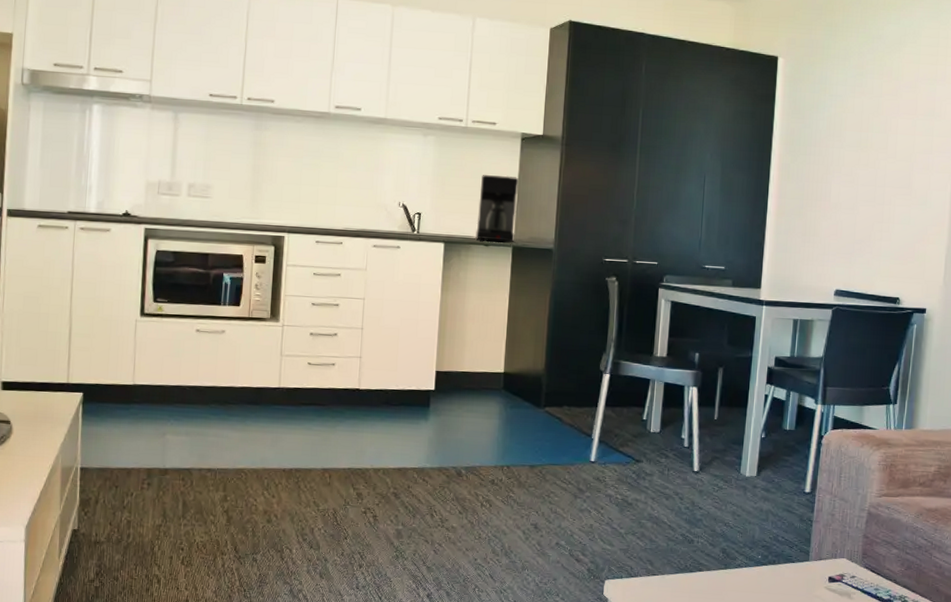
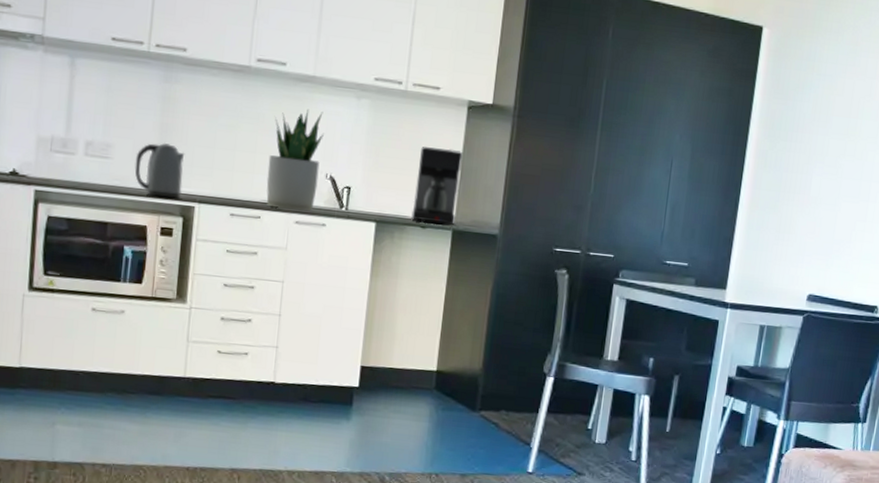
kettle: none [231,181,275,230] -> present [134,142,185,199]
planter: none [347,147,396,236] -> present [266,109,324,211]

